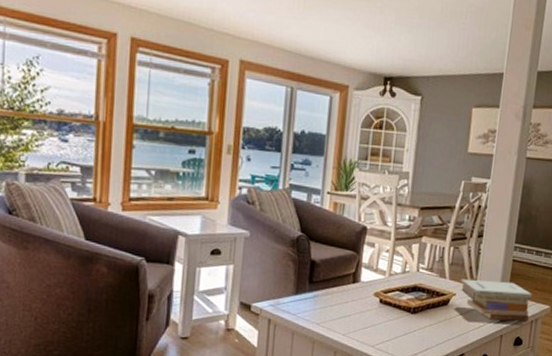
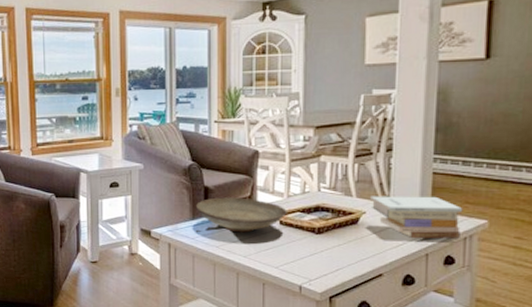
decorative bowl: none [301,272,388,310] -> present [196,197,287,233]

